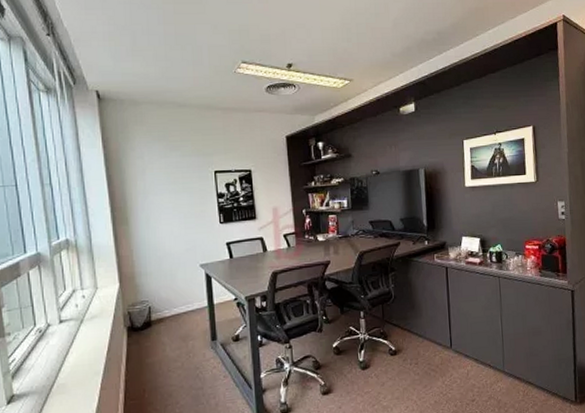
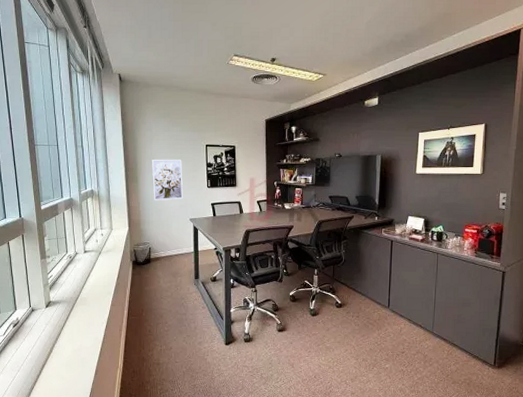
wall art: none [145,191,190,247] -> present [151,159,184,201]

